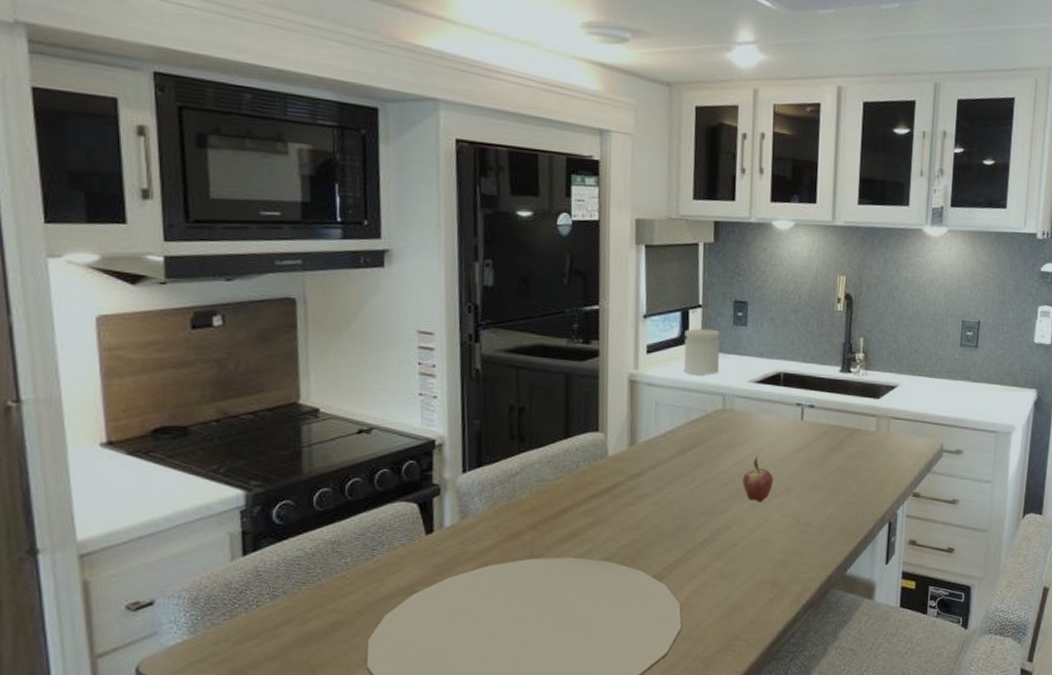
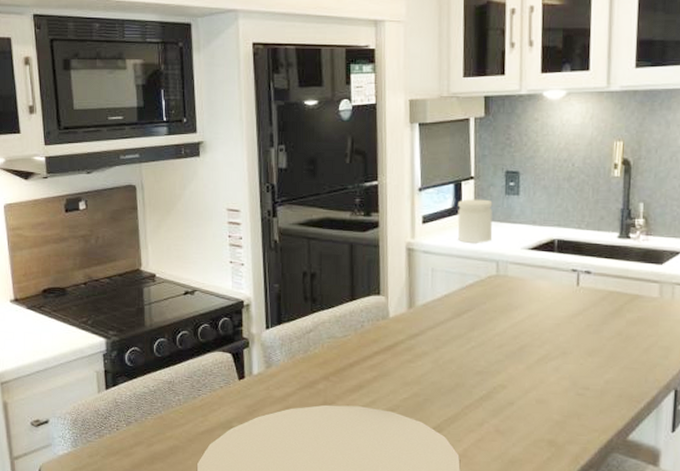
fruit: present [742,456,773,502] -> none [518,320,549,365]

